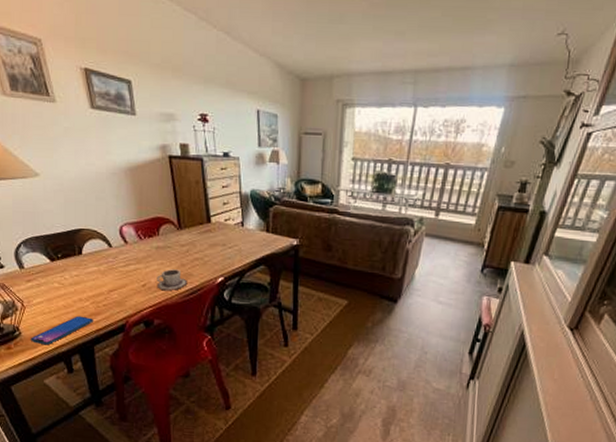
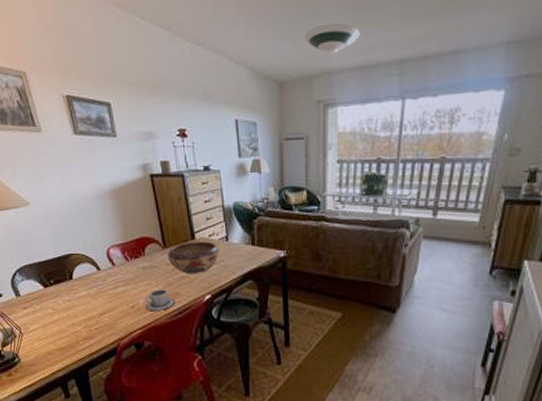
smartphone: present [31,316,93,345] -> none [29,340,86,371]
decorative bowl: none [182,224,234,256] -> present [168,241,219,273]
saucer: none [328,28,380,57] -> present [305,23,360,54]

